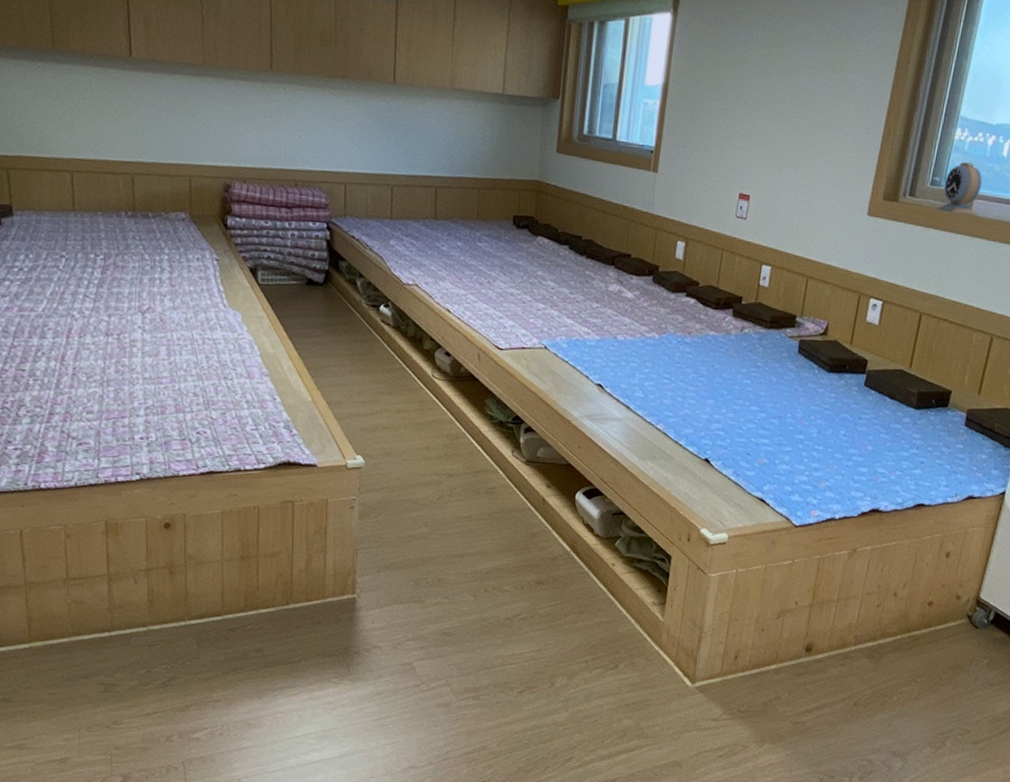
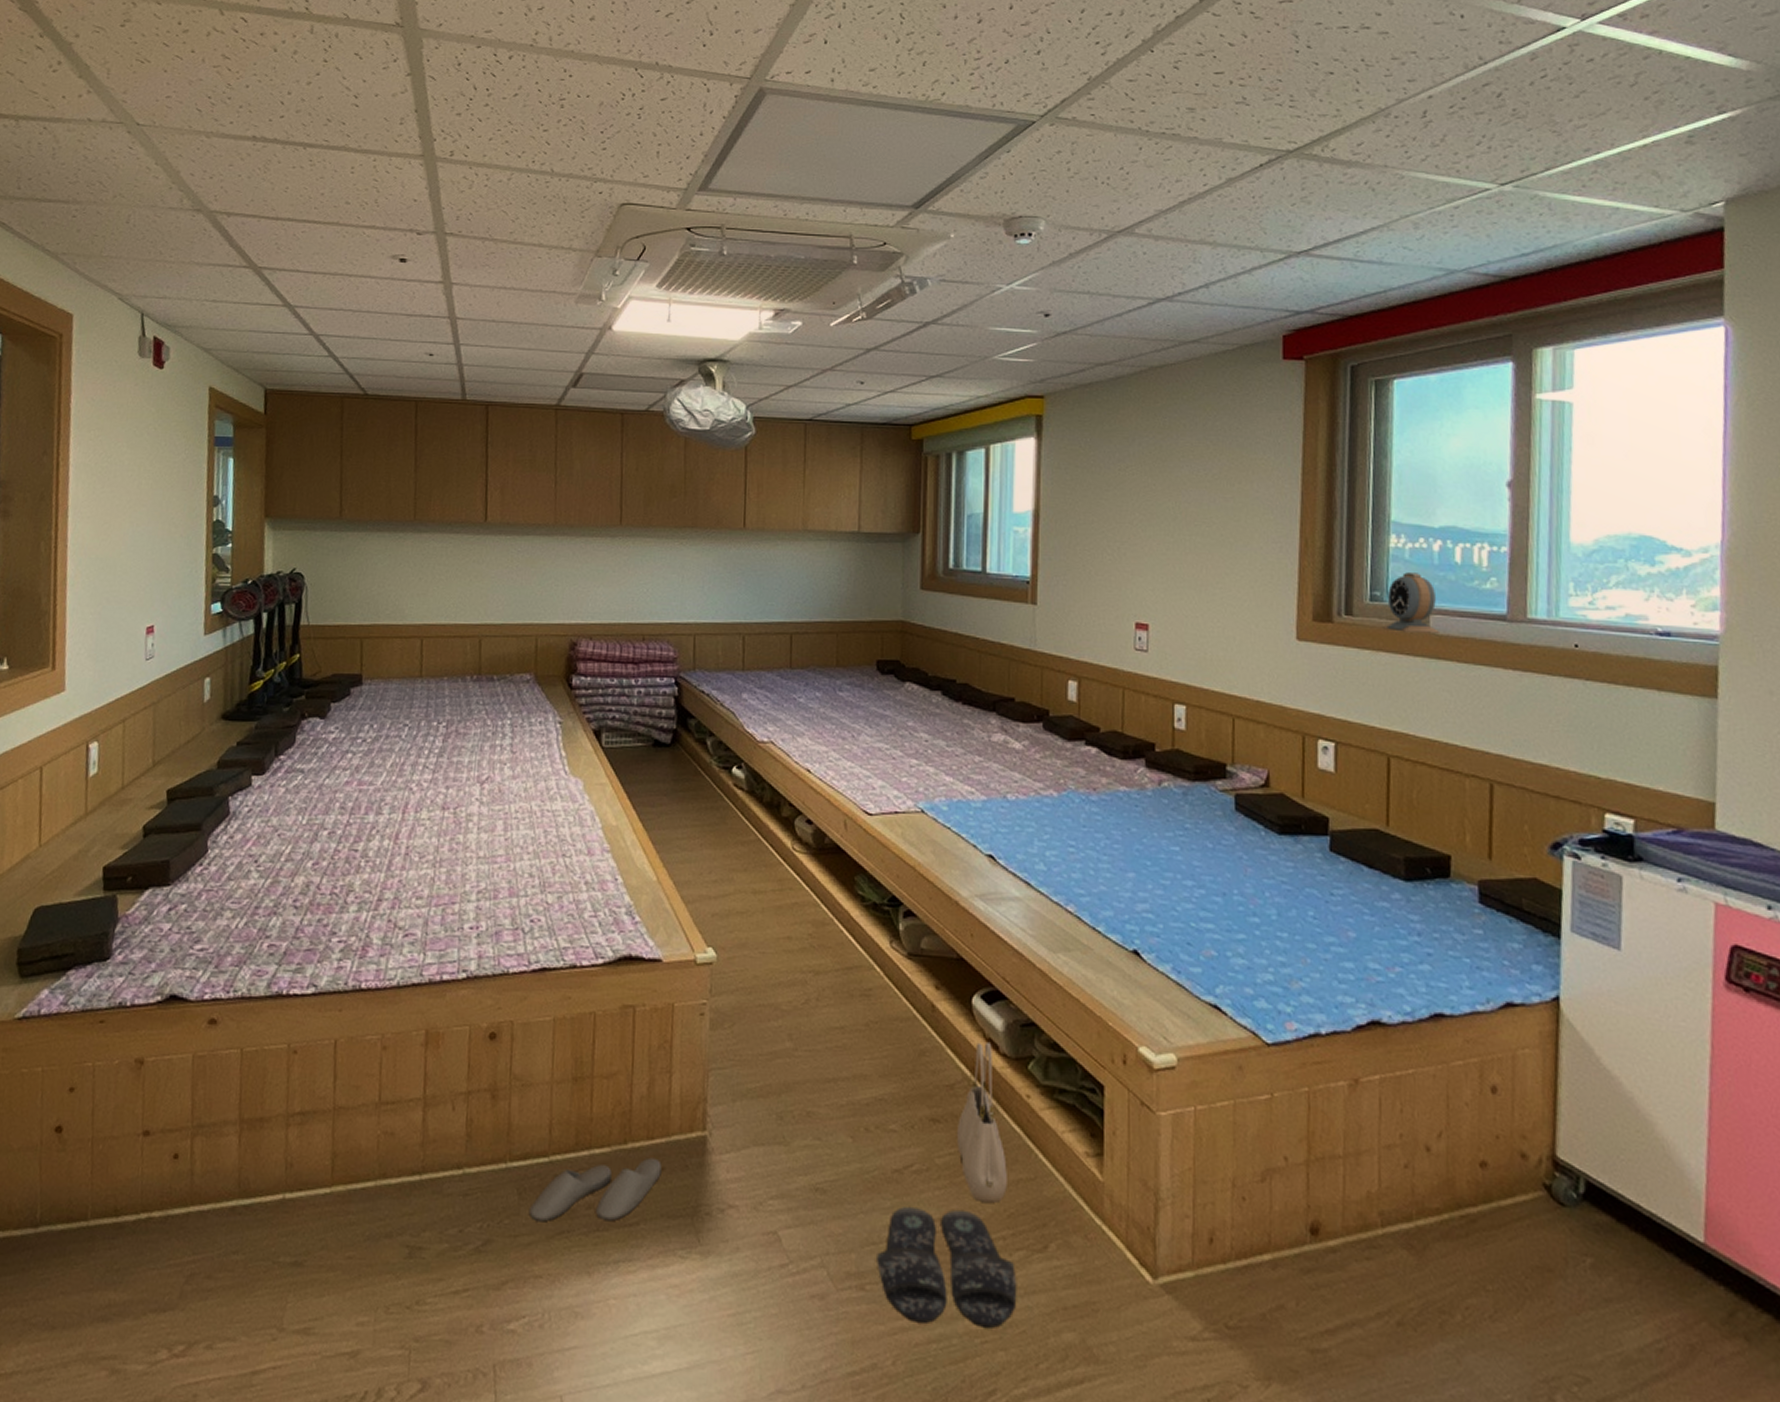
slippers: none [206,614,318,663] -> present [528,1157,662,1222]
slippers: none [489,642,594,719] -> present [877,1206,1017,1328]
handbag: none [555,526,593,638] -> present [956,1041,1007,1203]

